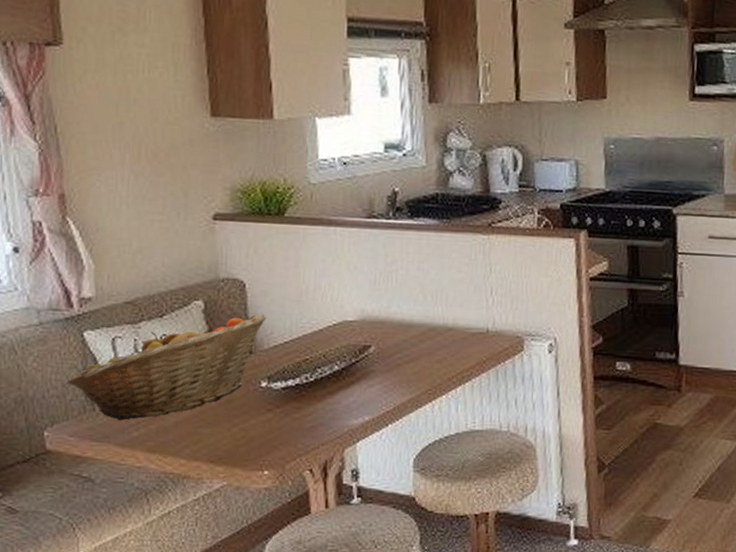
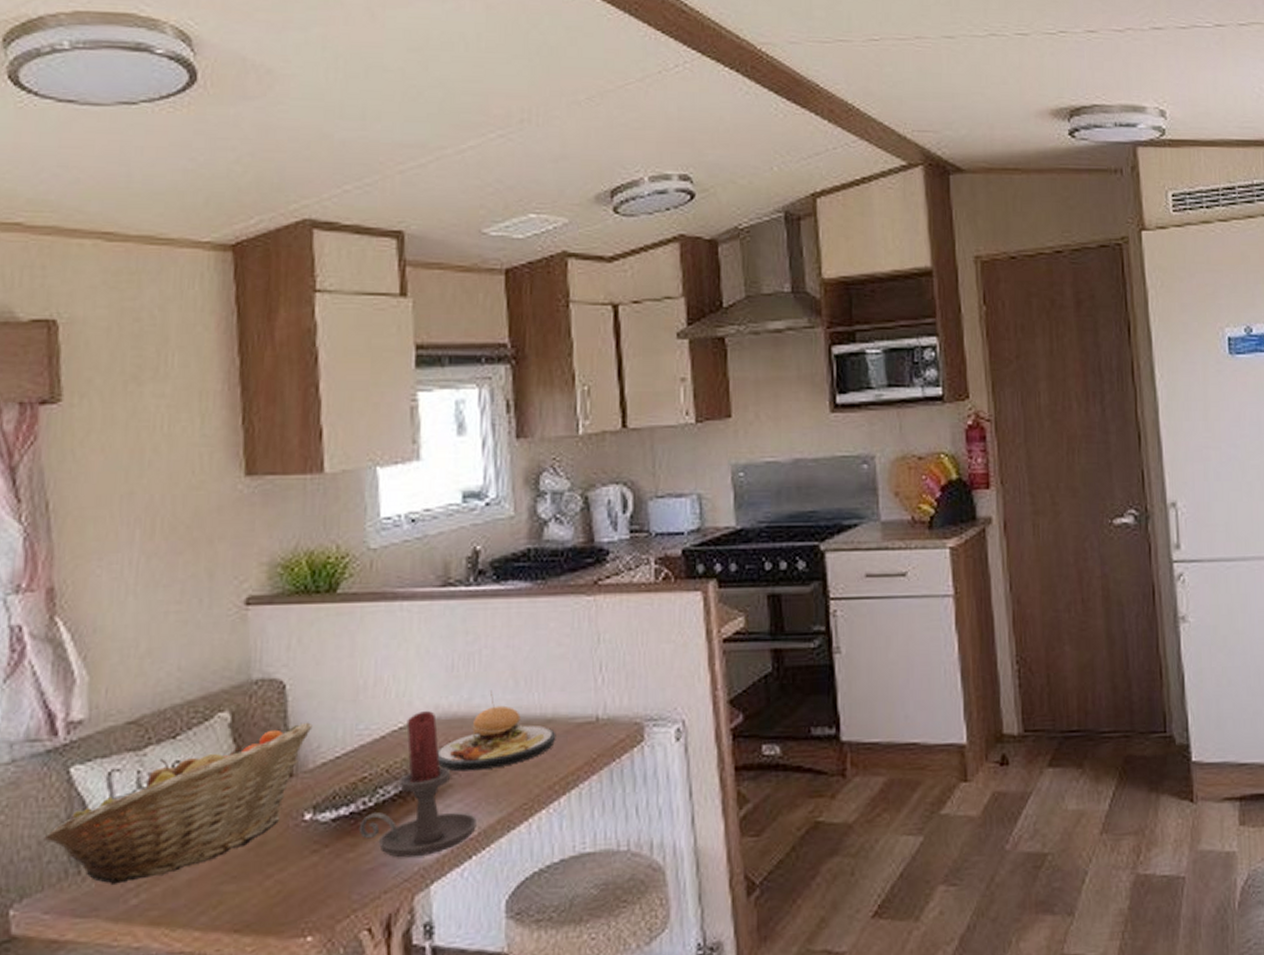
candle holder: none [302,313,392,421] -> present [359,711,477,858]
plate: none [362,302,455,362] -> present [437,690,556,772]

